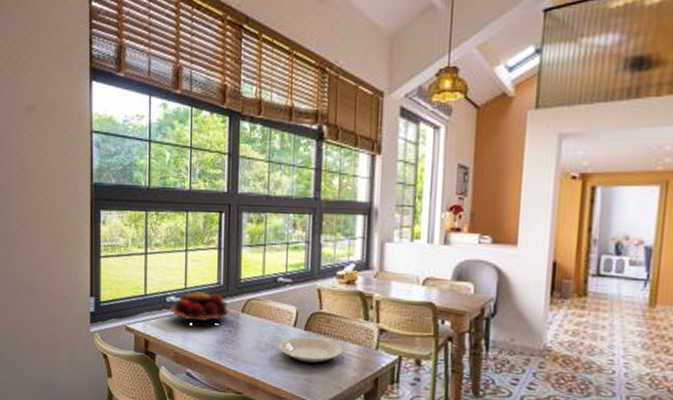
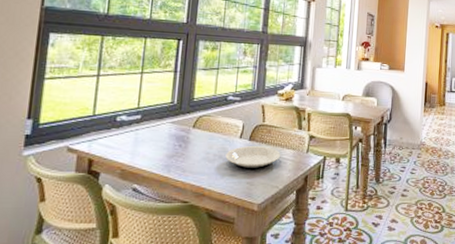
fruit basket: present [168,292,229,327] -> none [118,111,181,143]

